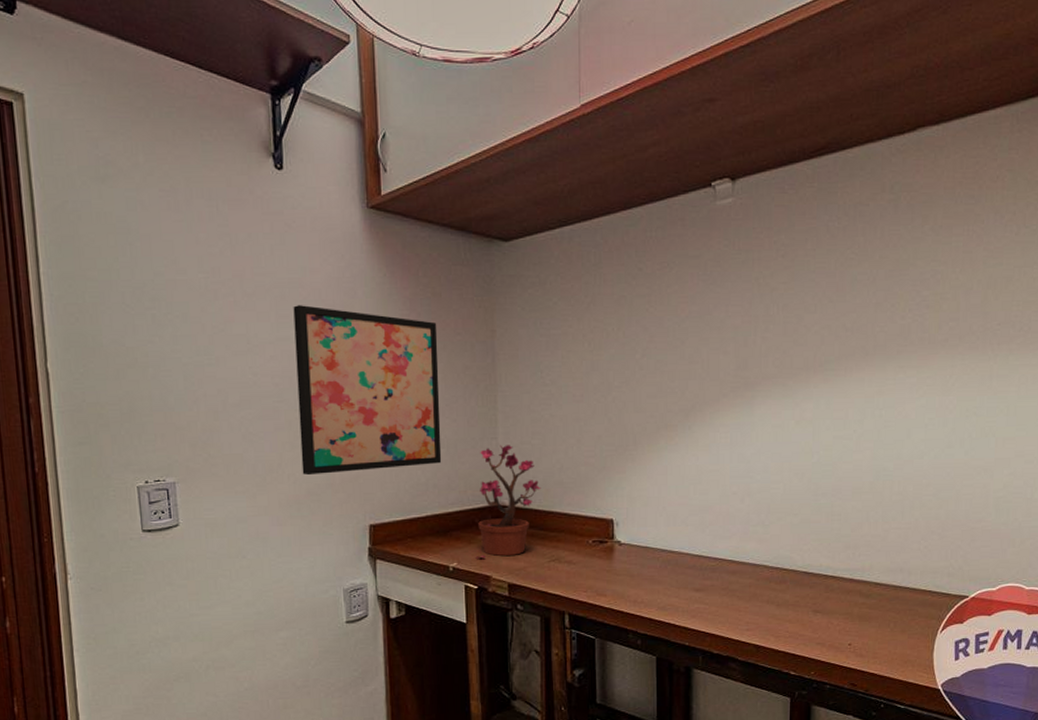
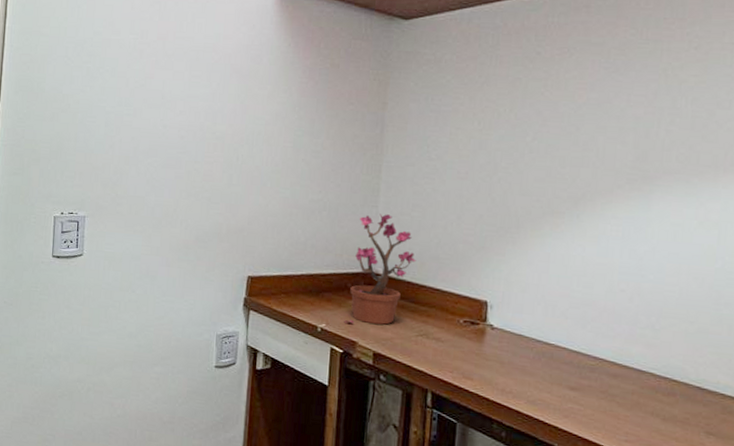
wall art: present [293,305,442,476] -> none [194,67,332,225]

